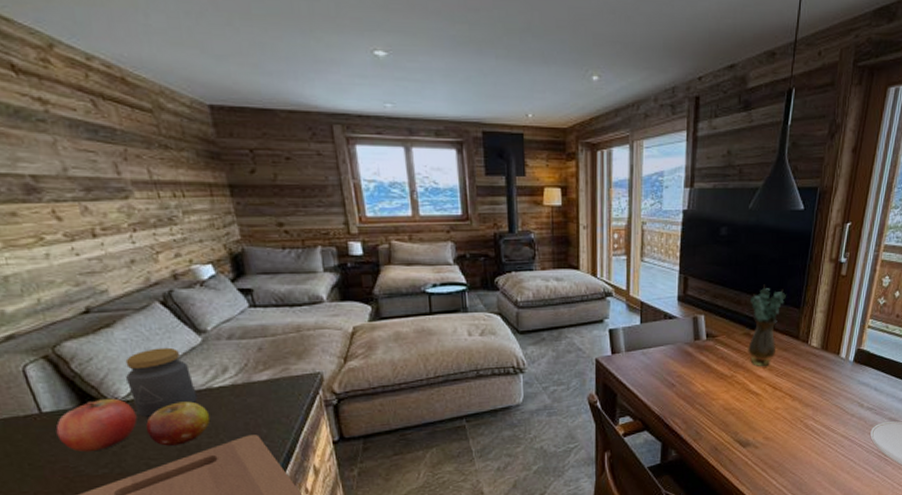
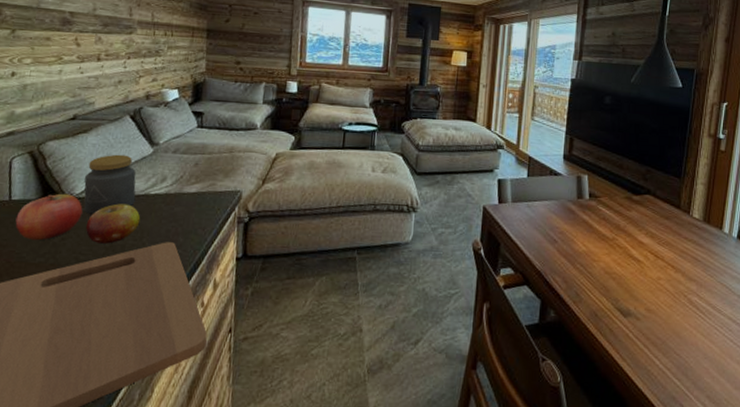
vase: present [748,284,786,366] -> none [629,152,667,232]

